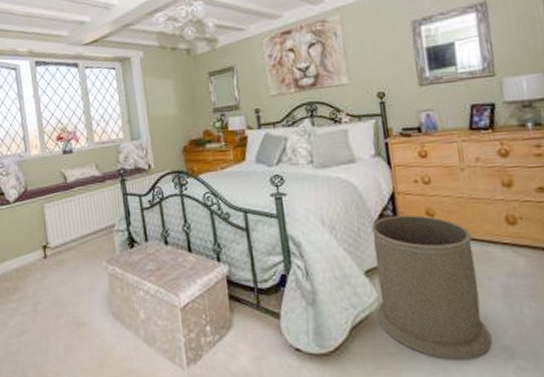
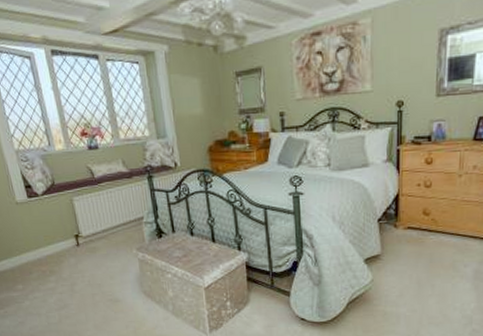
trash can: present [371,214,493,360] -> none [371,213,458,326]

